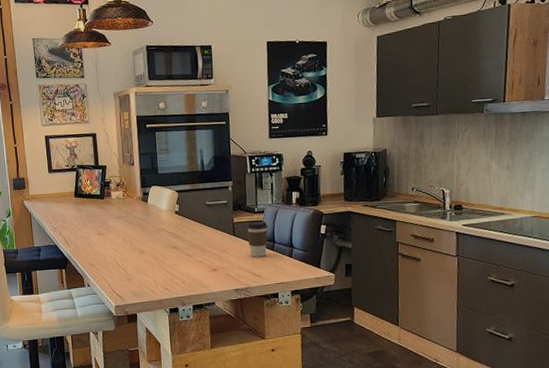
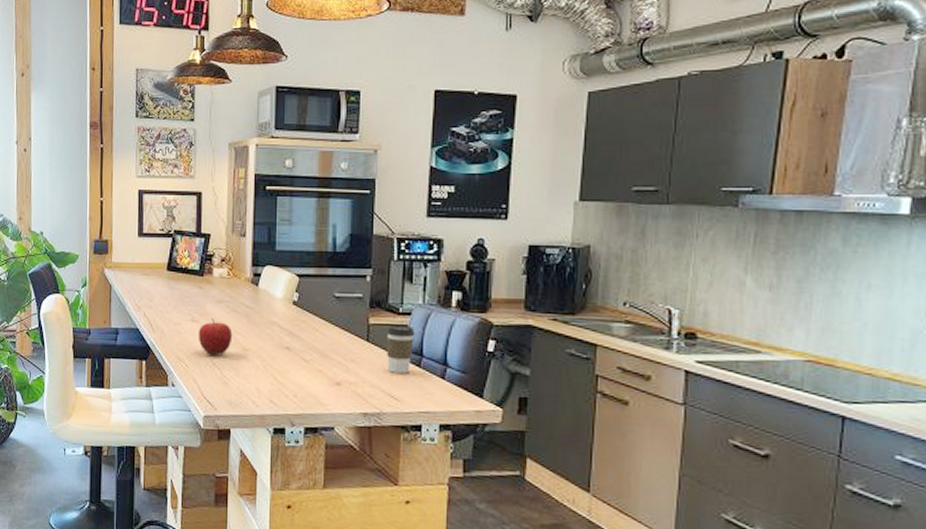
fruit: none [104,231,132,259] -> present [198,319,233,355]

